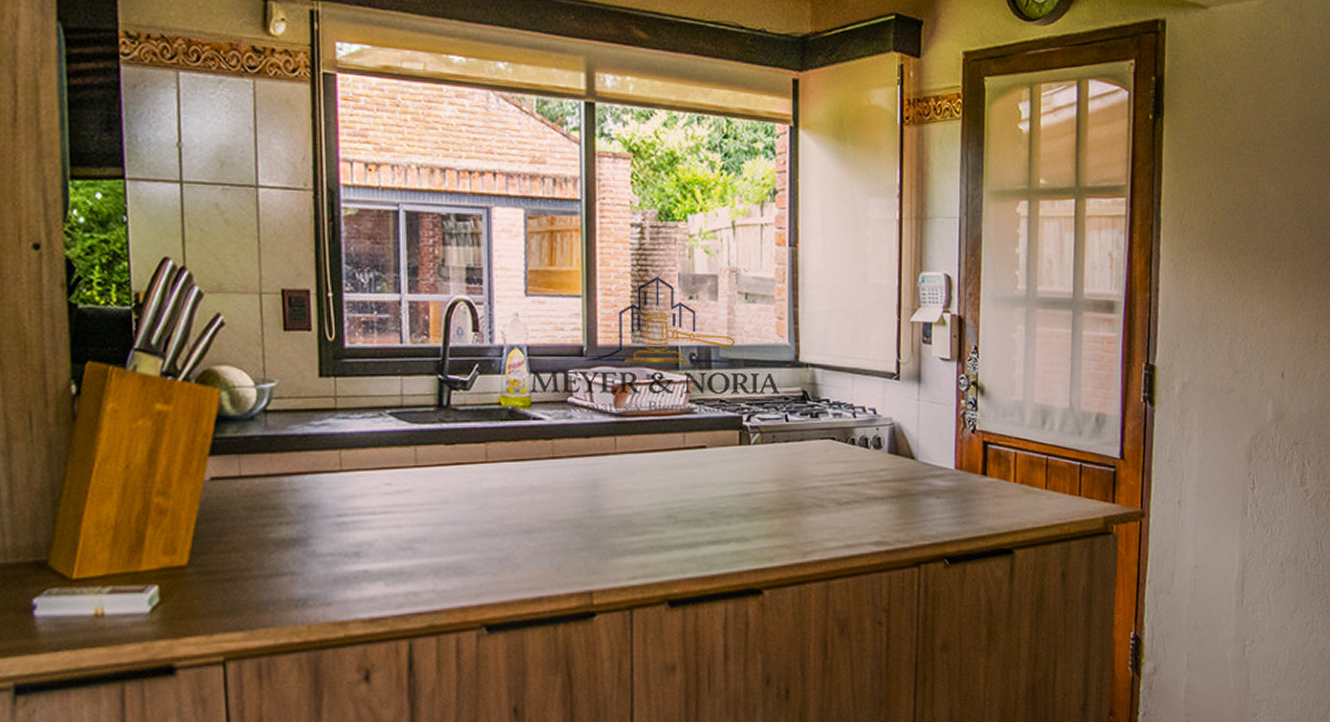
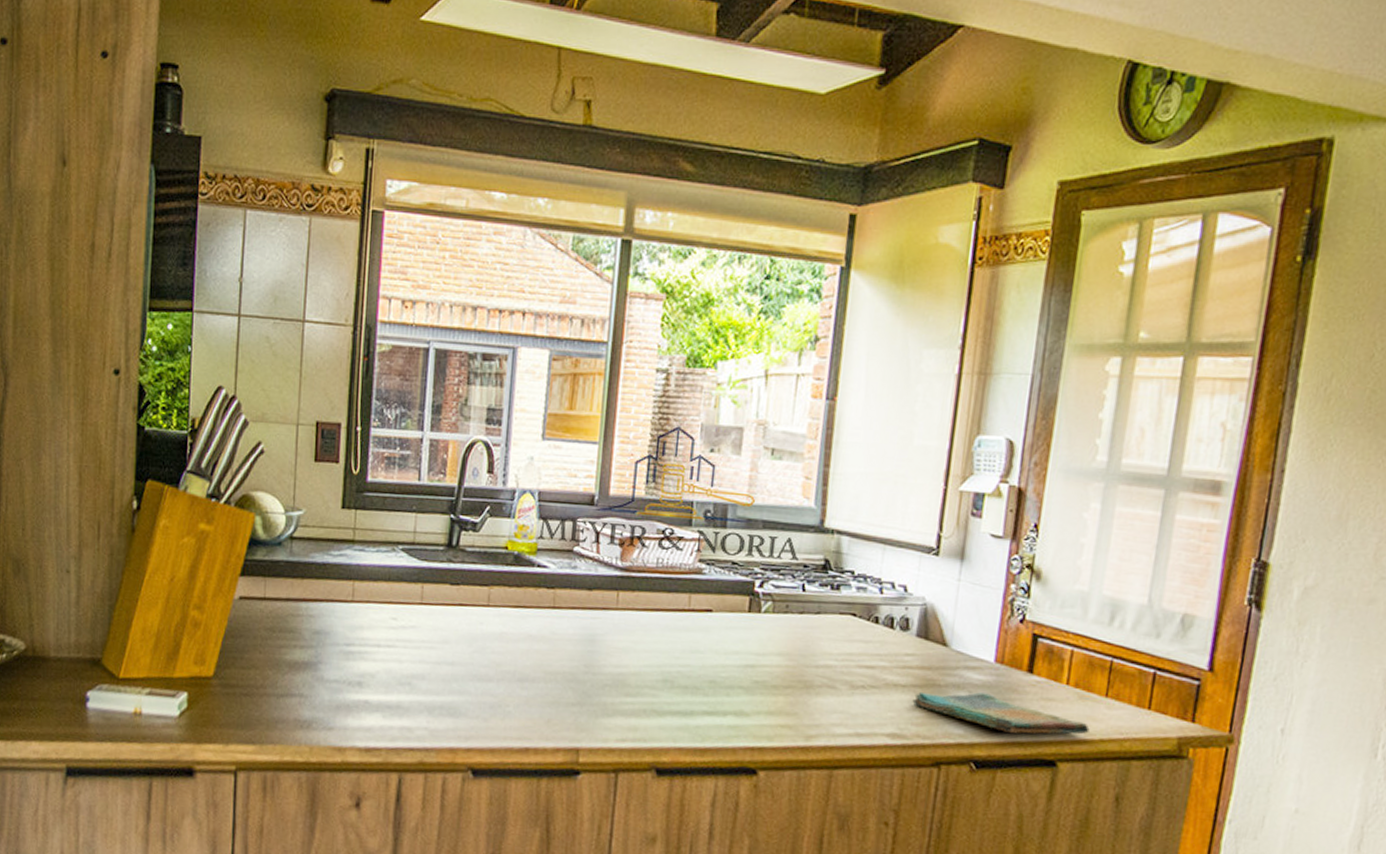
dish towel: none [891,497,1036,529] -> present [912,692,1090,735]

